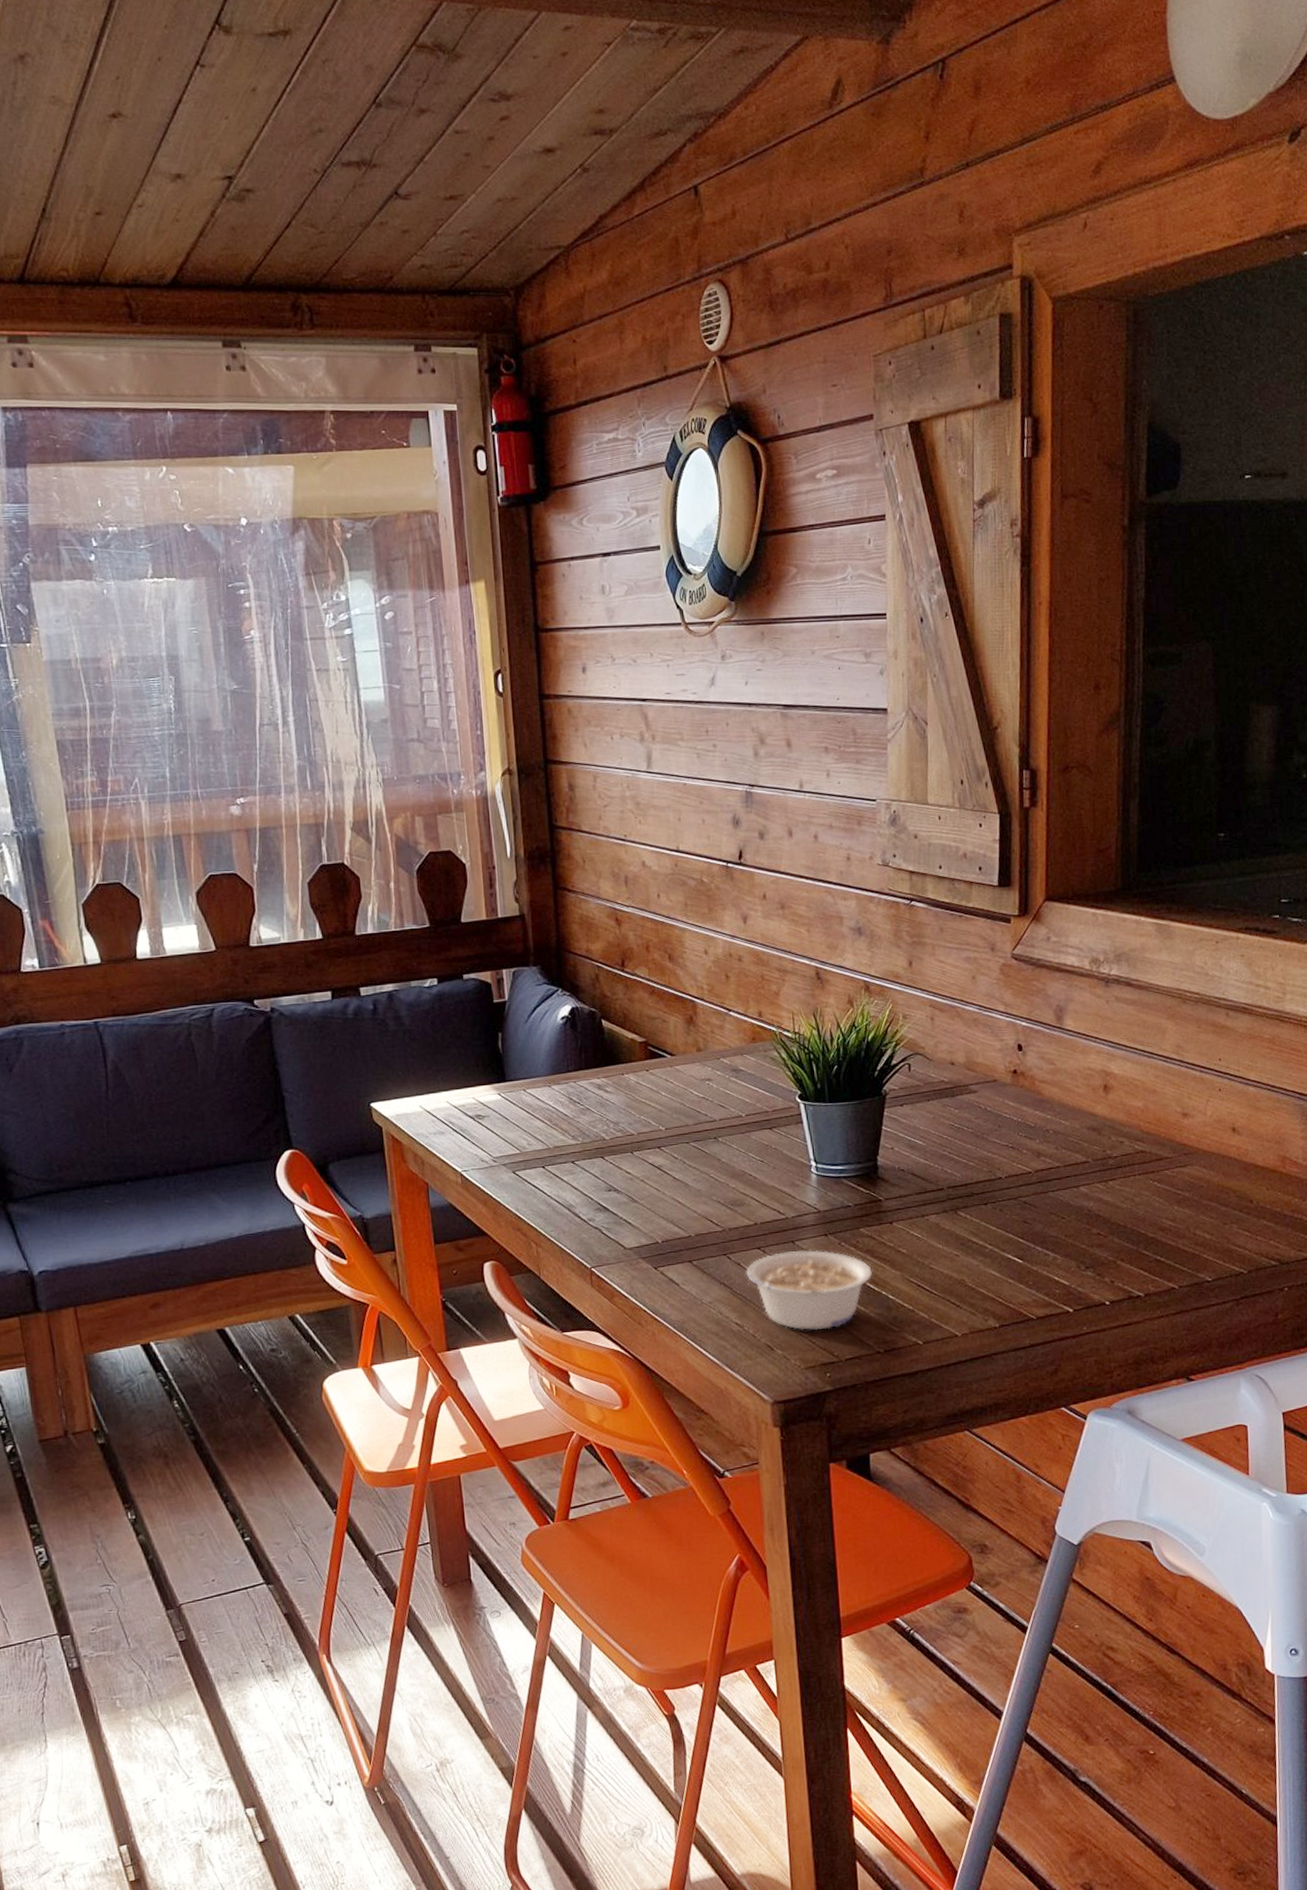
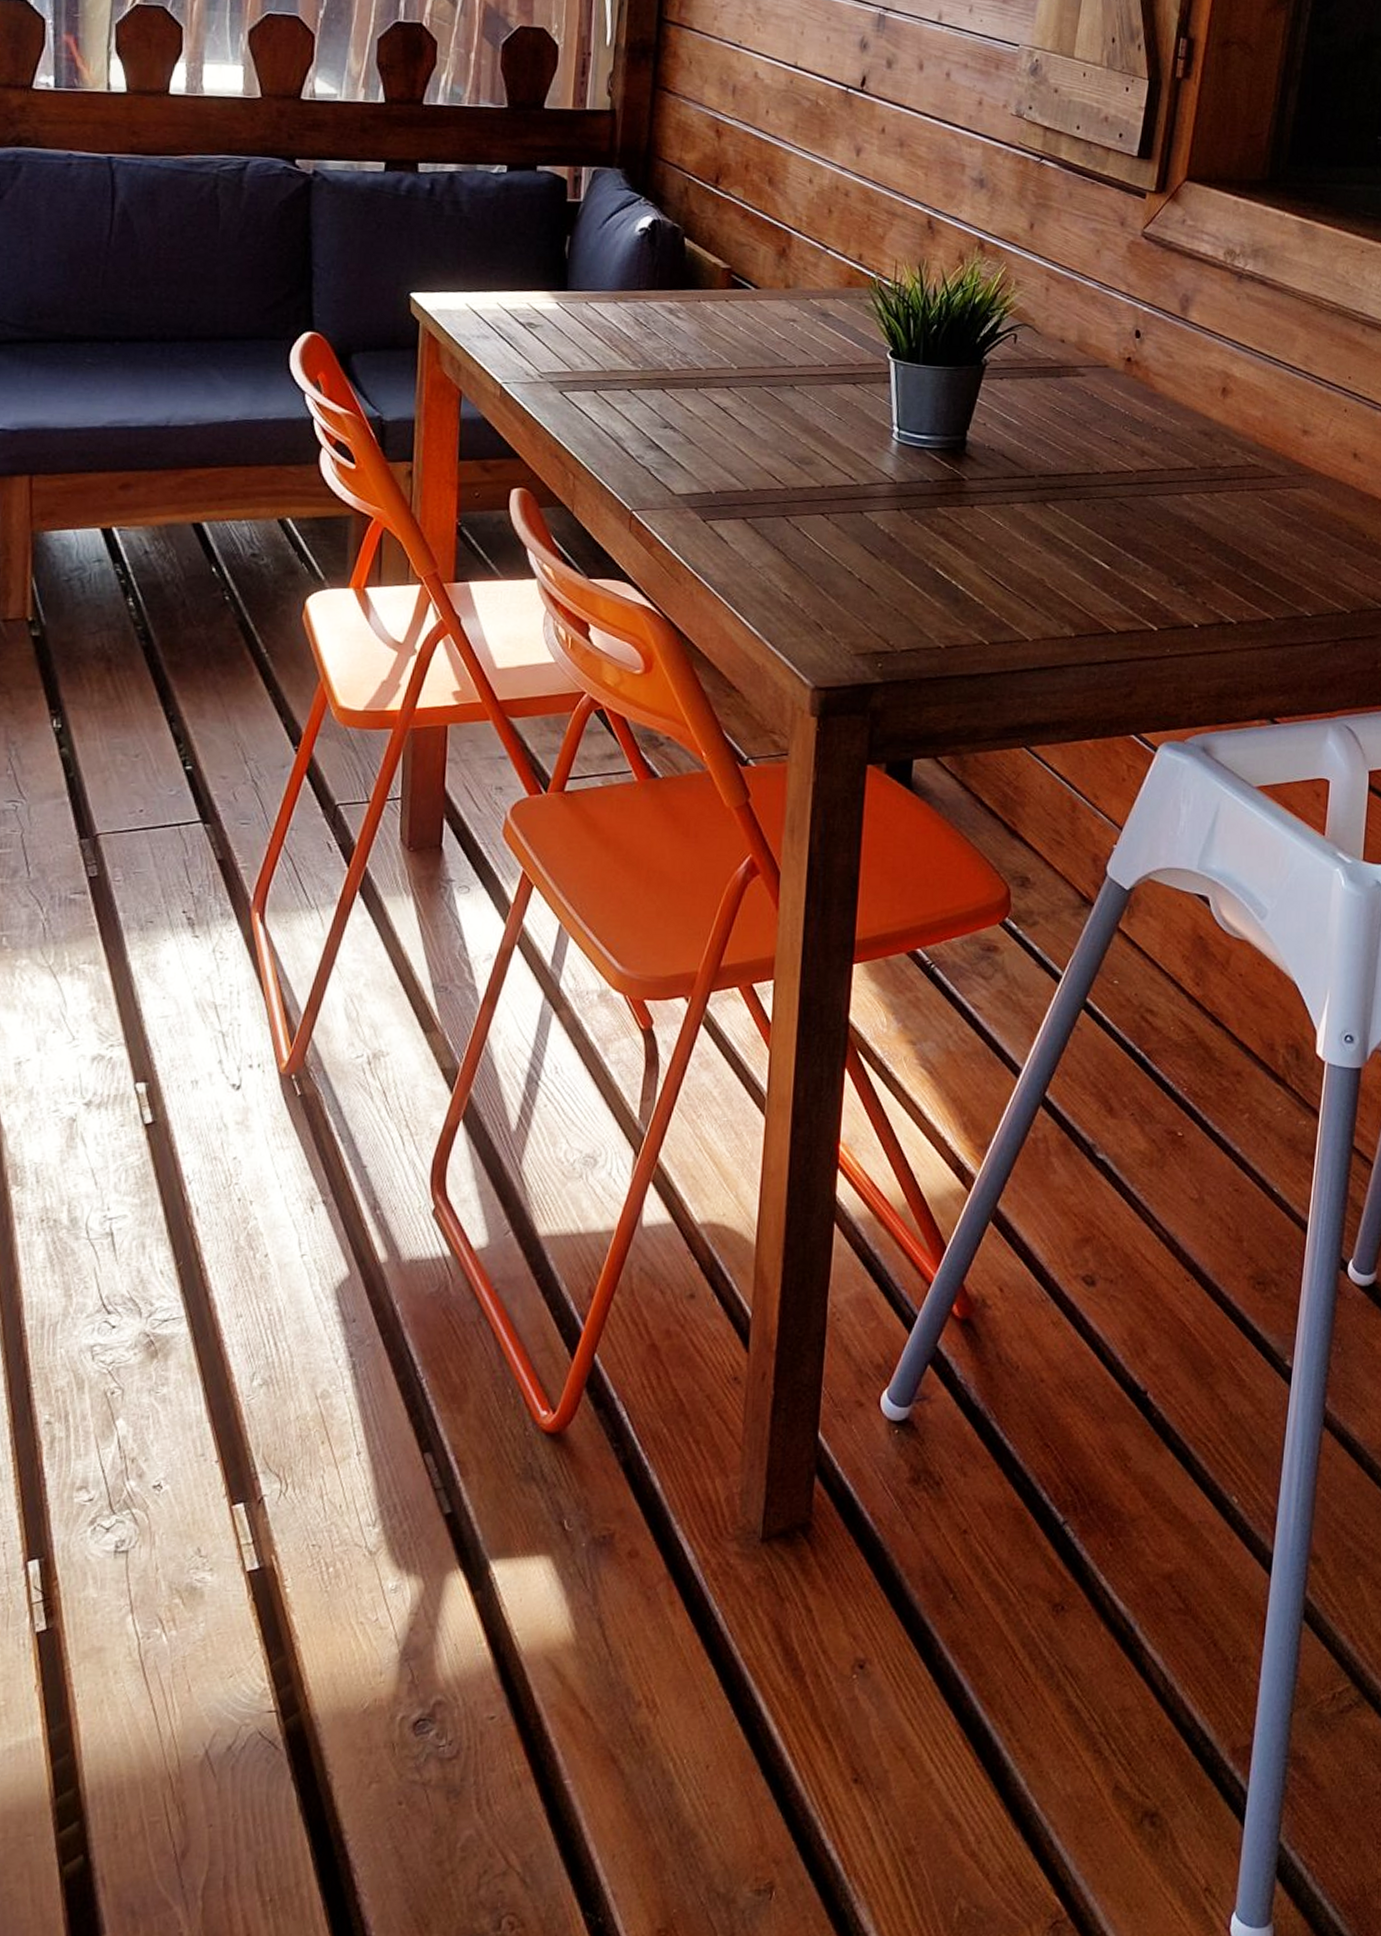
legume: present [746,1250,872,1331] -> none [804,522,944,614]

